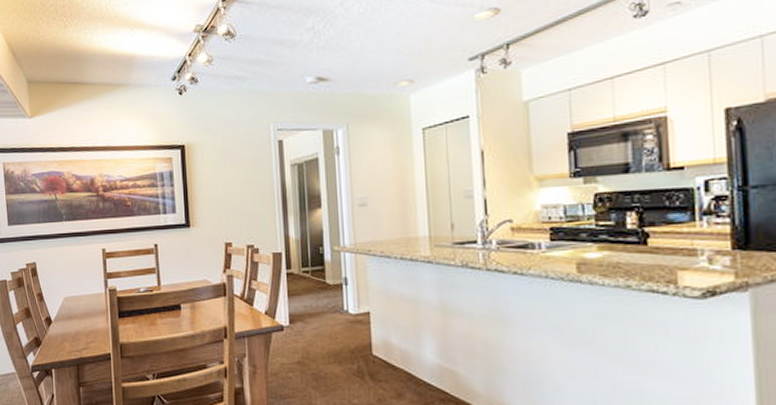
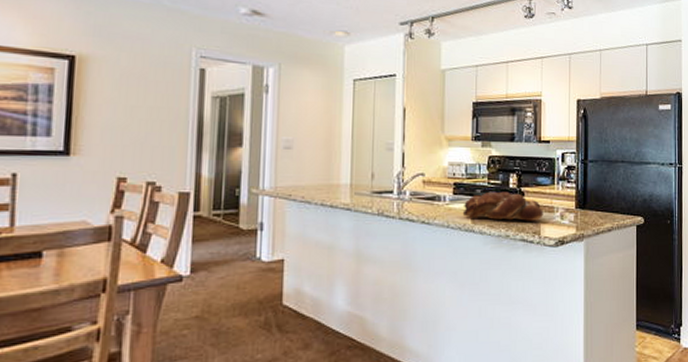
bread loaf: none [564,233,681,268] -> present [462,191,543,221]

